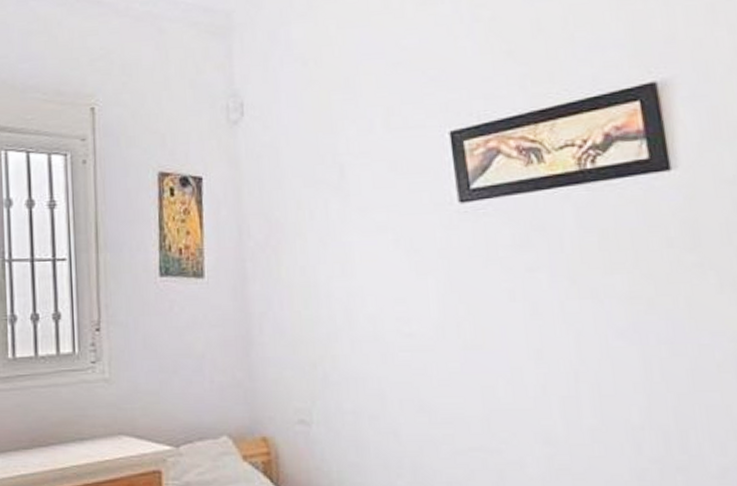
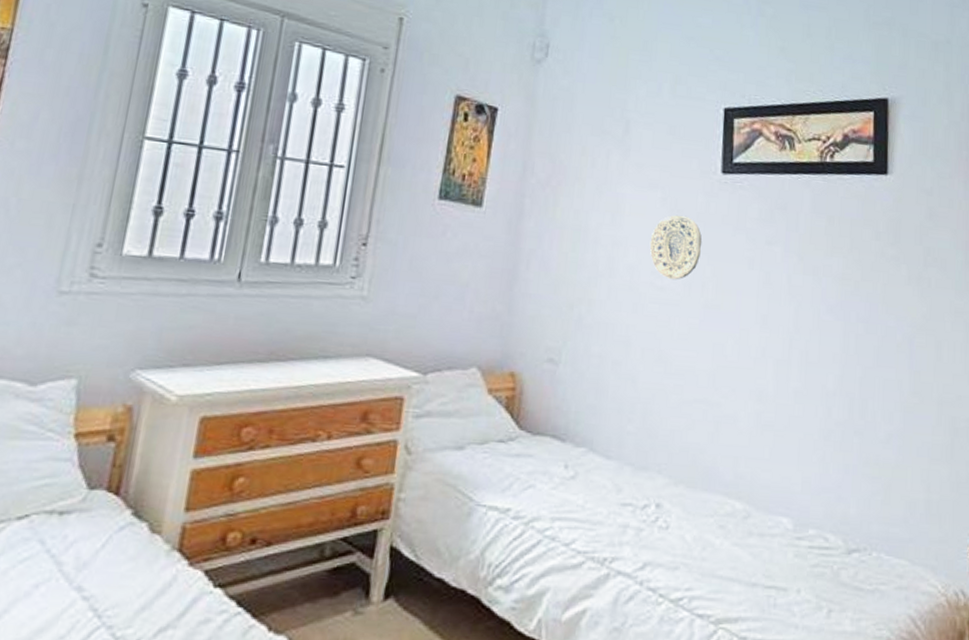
decorative plate: none [388,254,450,325] -> present [650,215,702,280]

